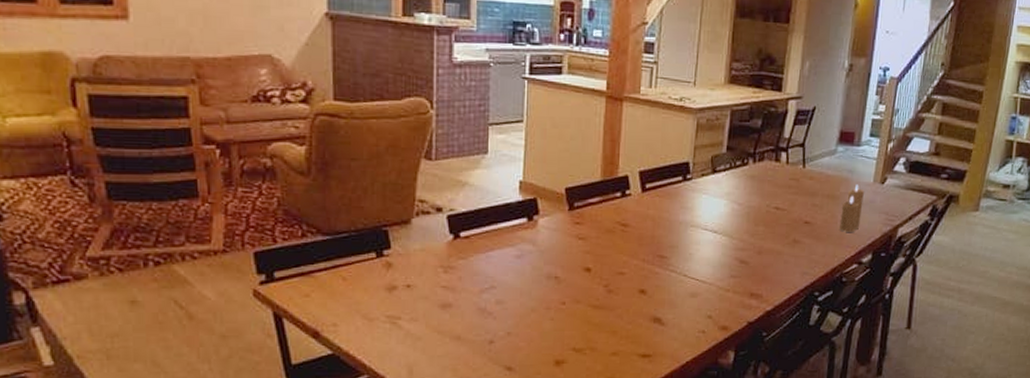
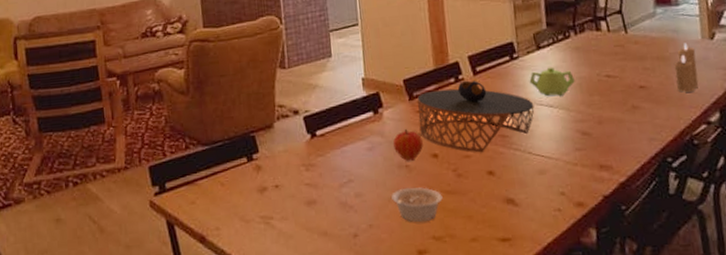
legume: none [535,299,589,333] -> present [391,187,443,222]
fruit: none [545,239,577,272] -> present [393,128,423,161]
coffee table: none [575,196,698,271] -> present [417,80,534,153]
teapot: none [698,192,744,223] -> present [529,66,575,96]

